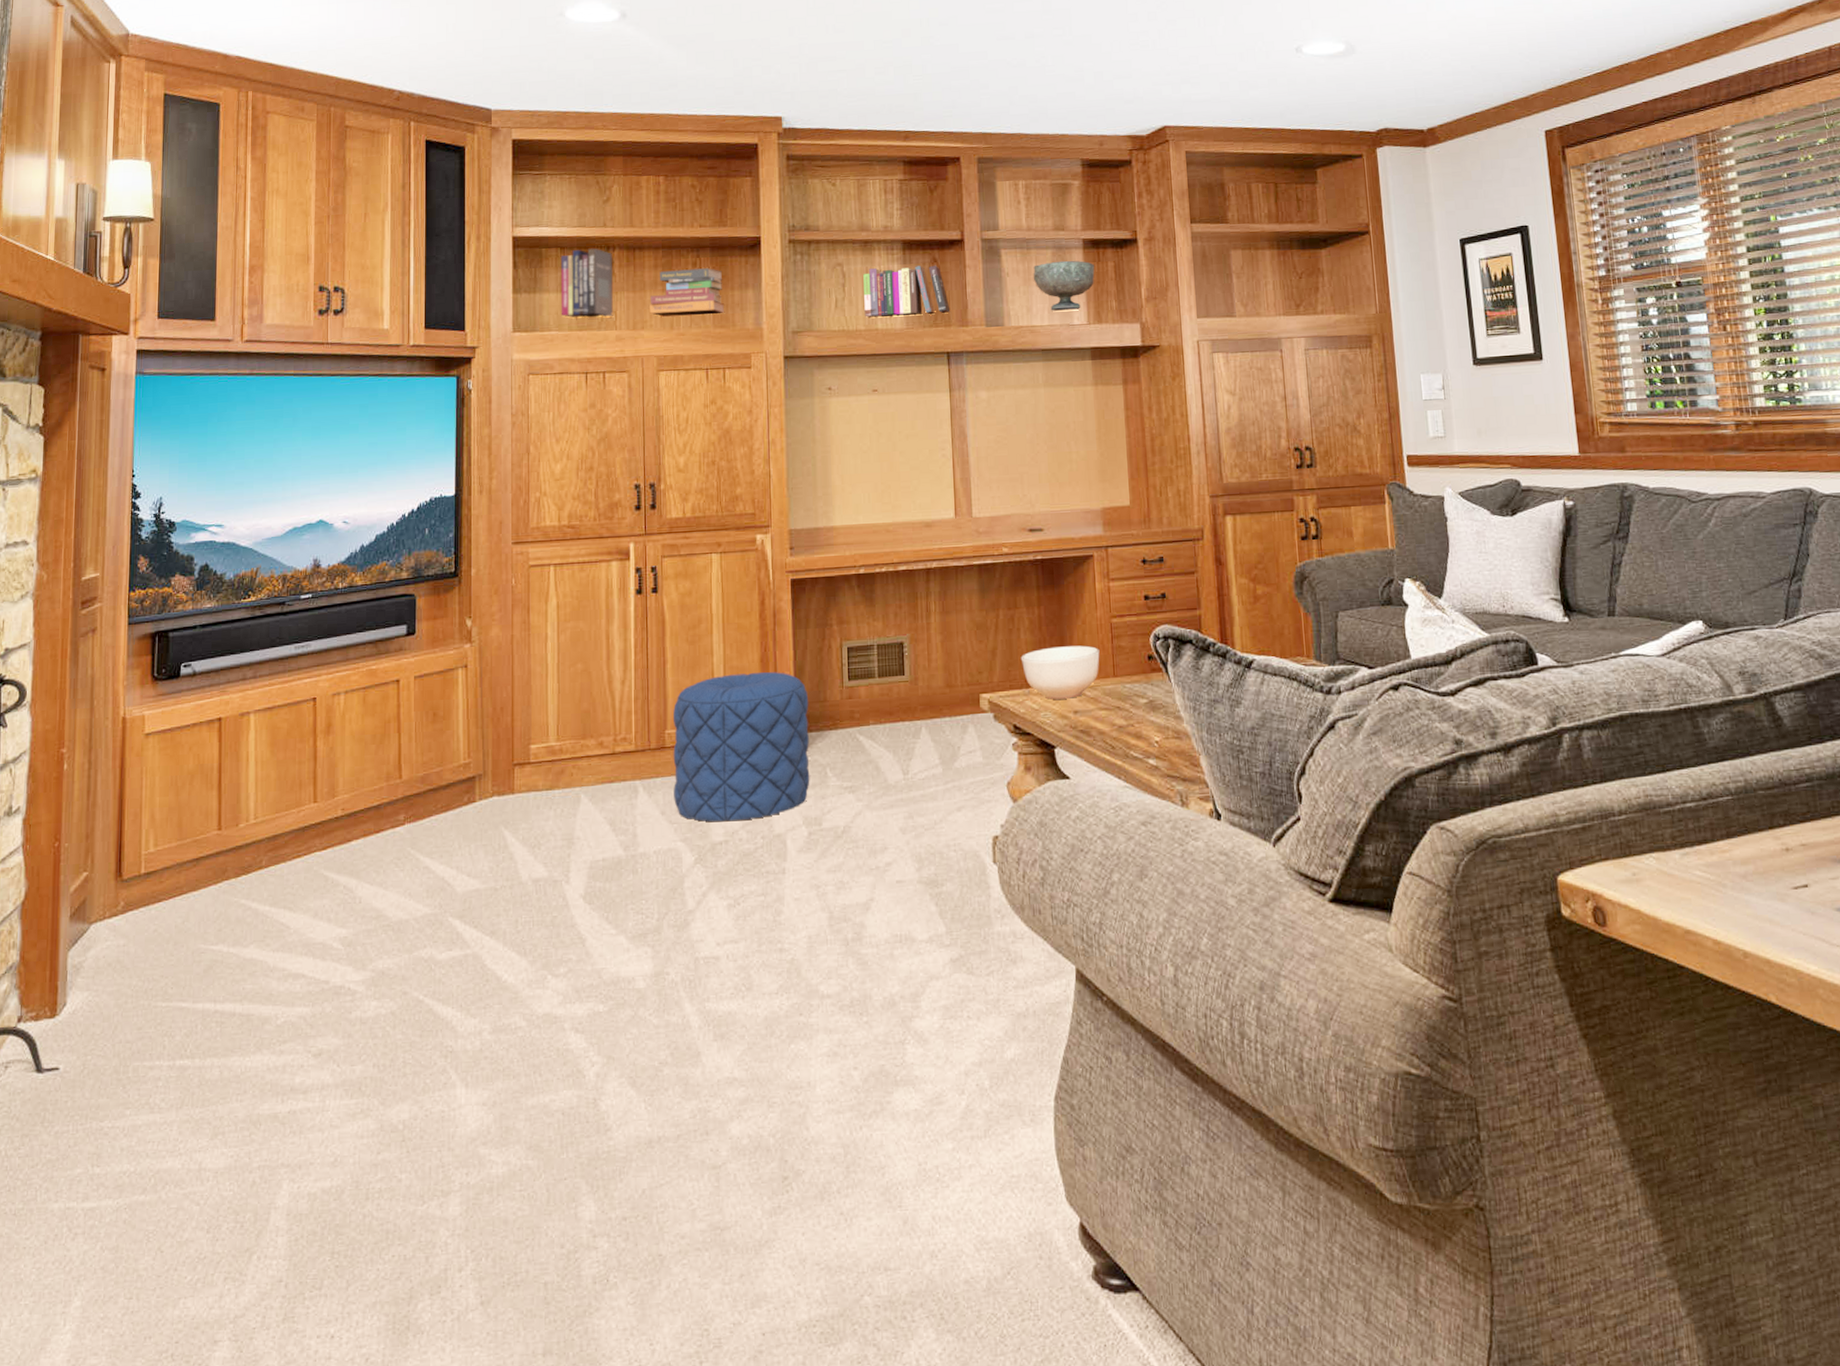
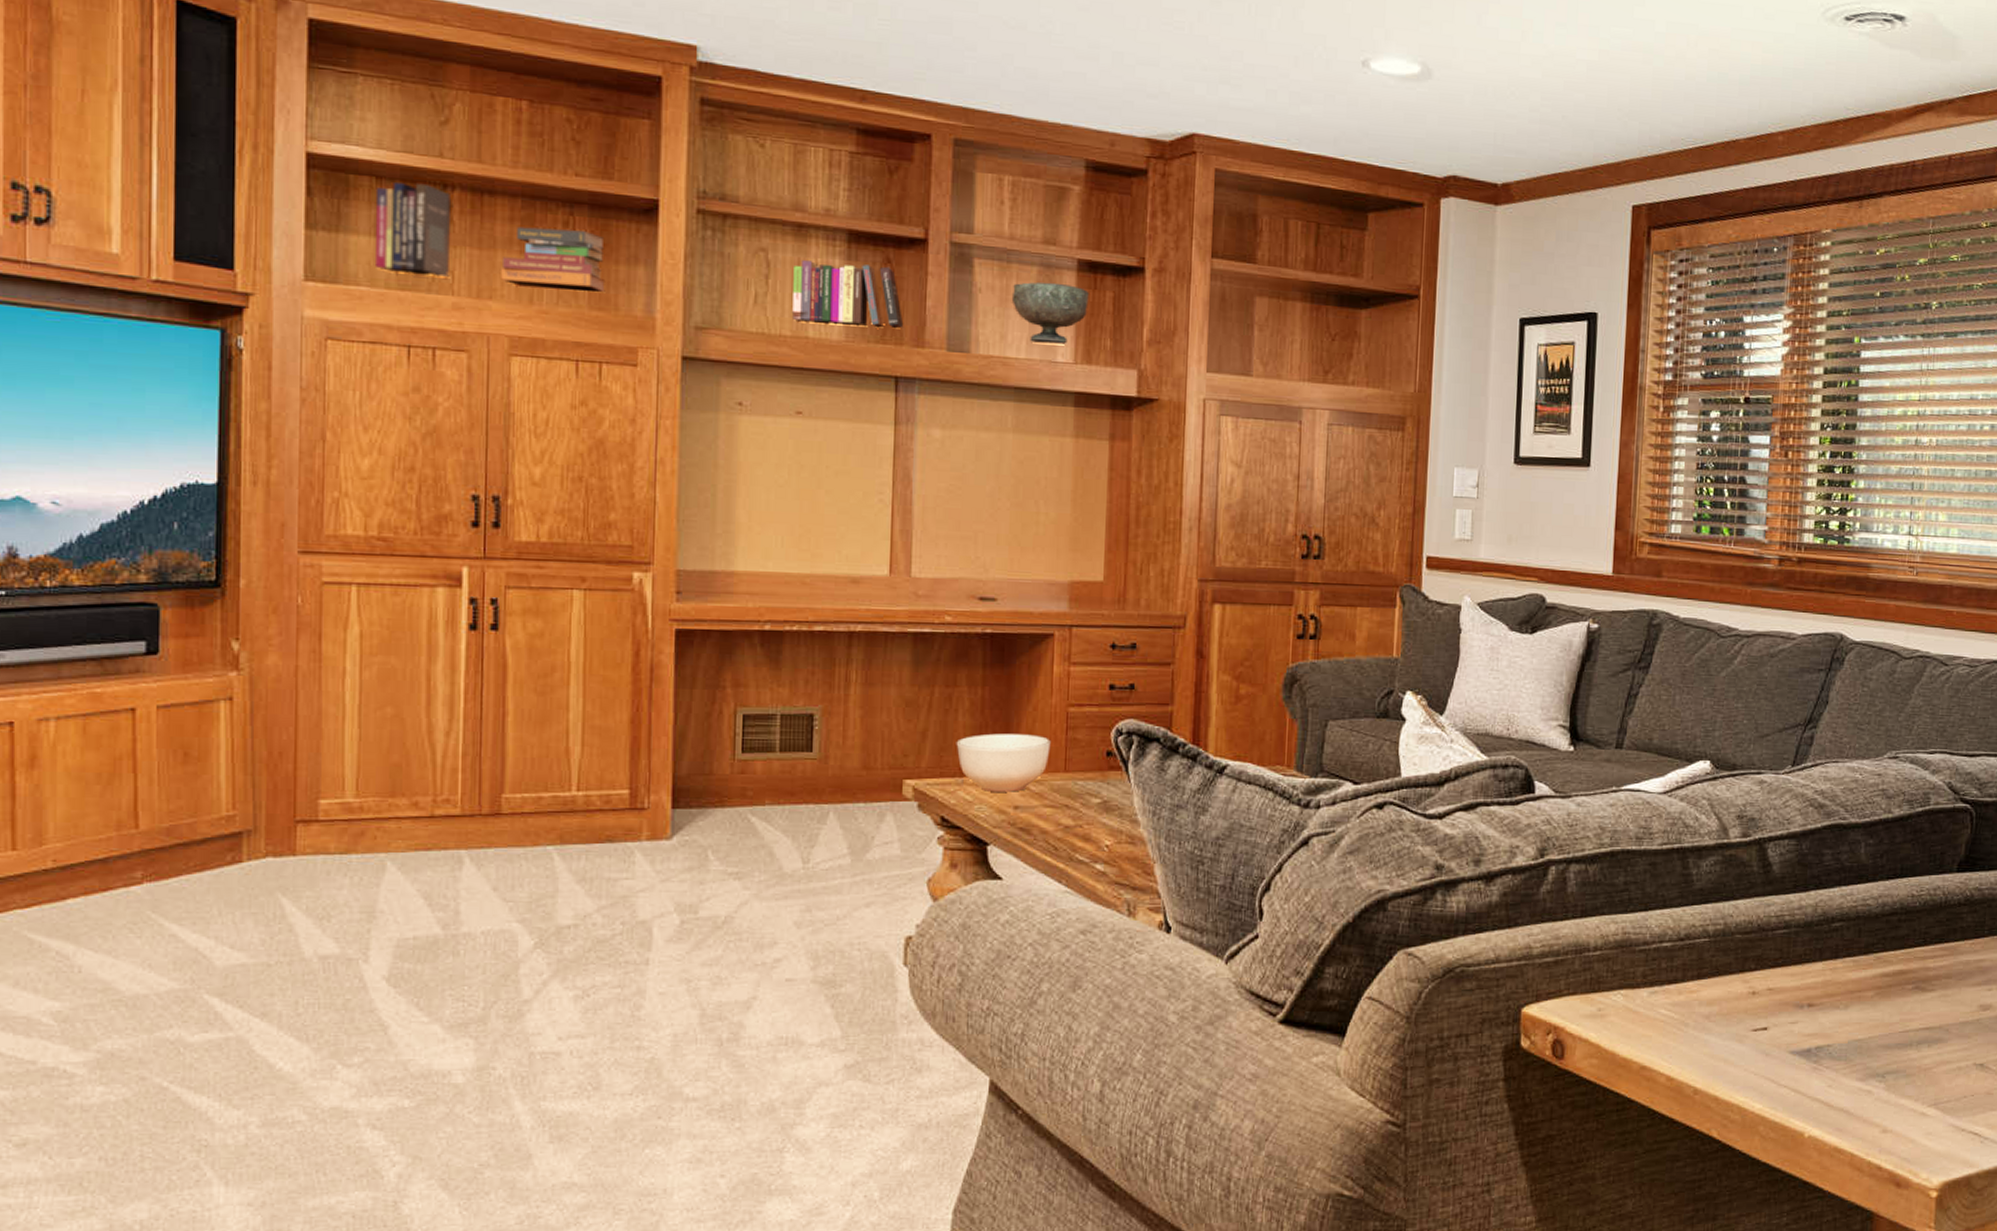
pouf: present [673,672,810,822] -> none [510,735,690,903]

